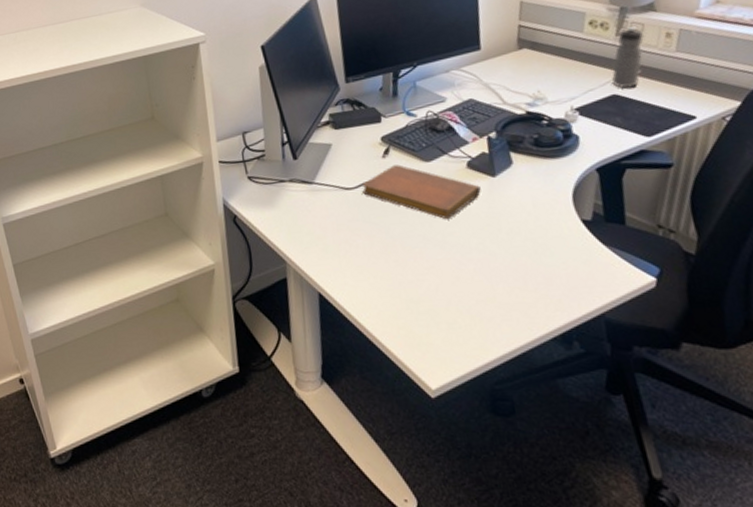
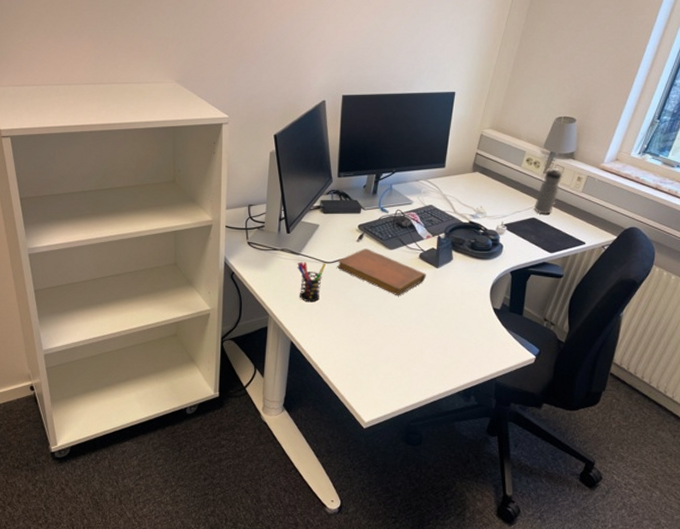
pen holder: none [311,189,348,242] -> present [297,261,326,303]

